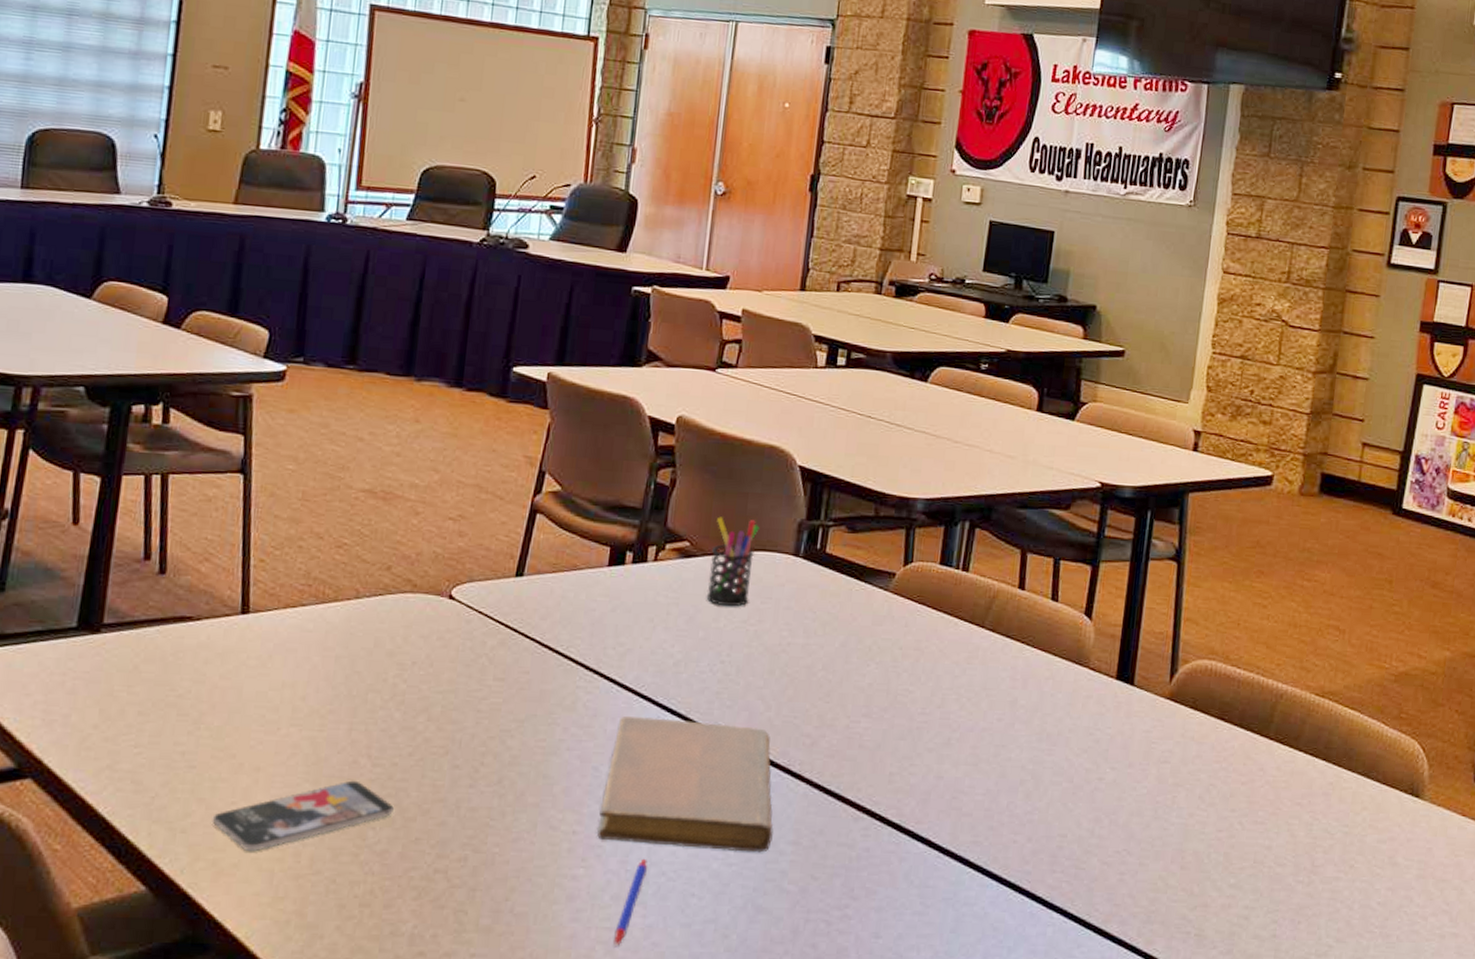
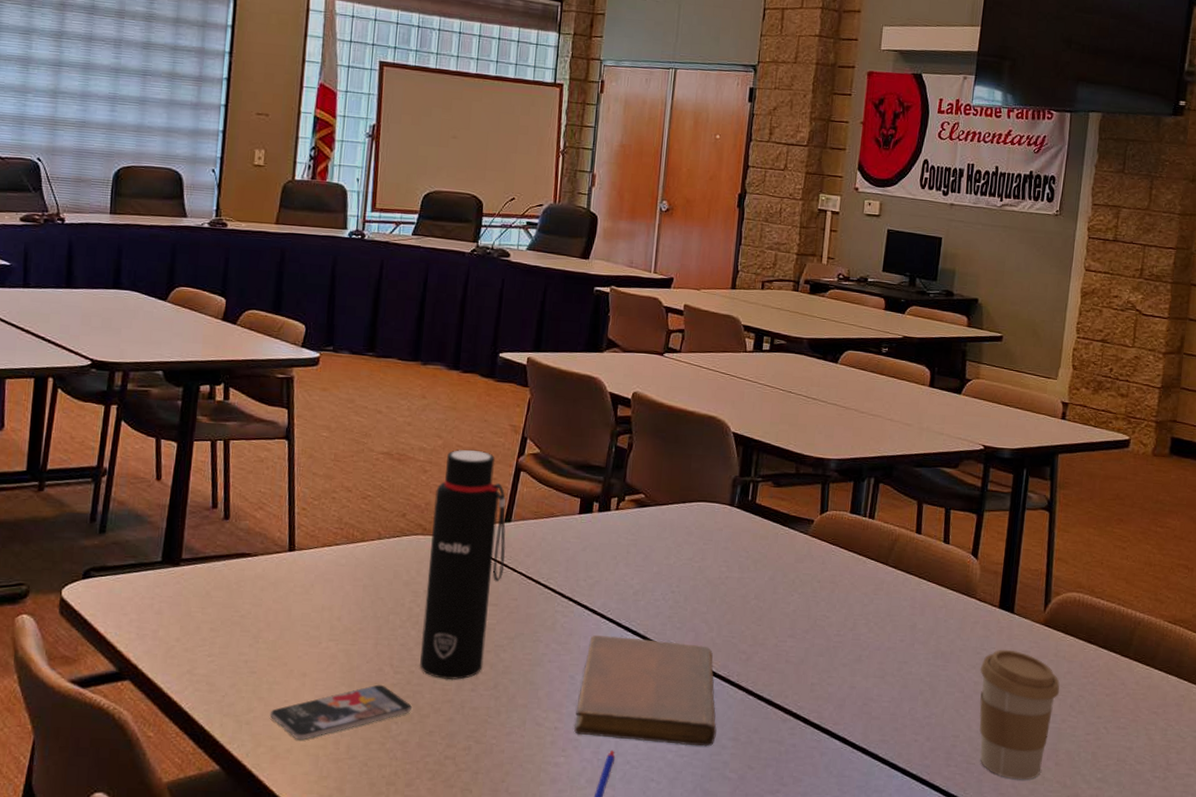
water bottle: none [405,486,518,774] -> present [420,449,506,681]
pen holder: present [706,516,760,607] -> none [659,474,701,547]
coffee cup: none [1091,729,1187,888] -> present [979,649,1060,780]

